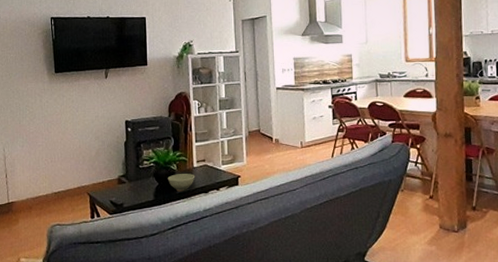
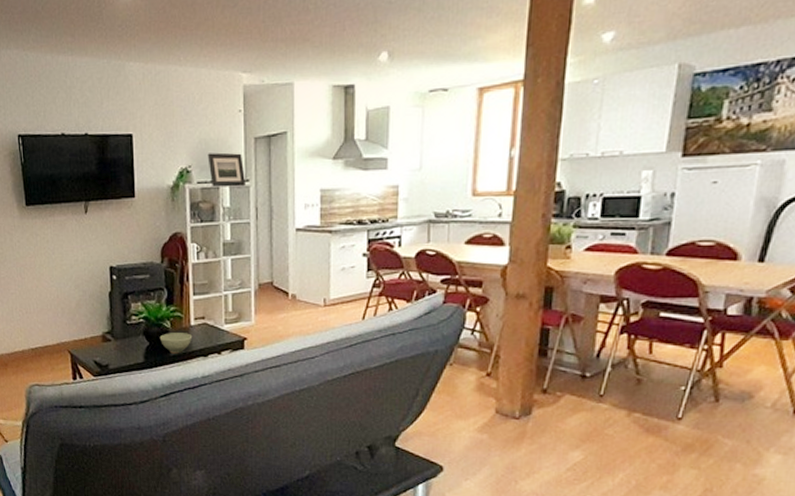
picture frame: none [205,31,237,57] -> present [207,152,247,188]

